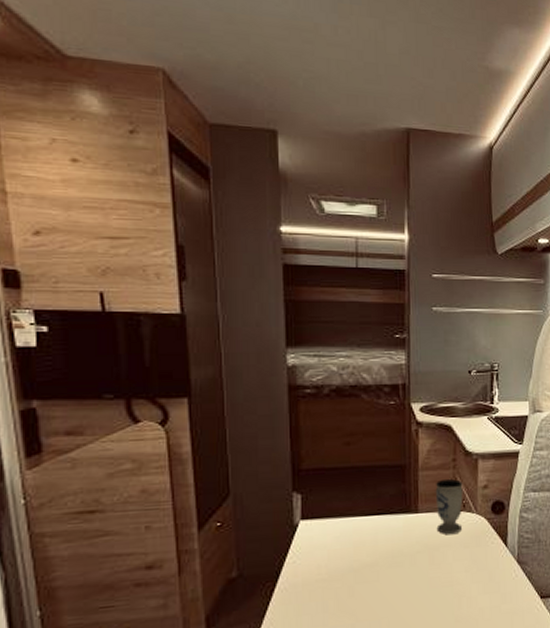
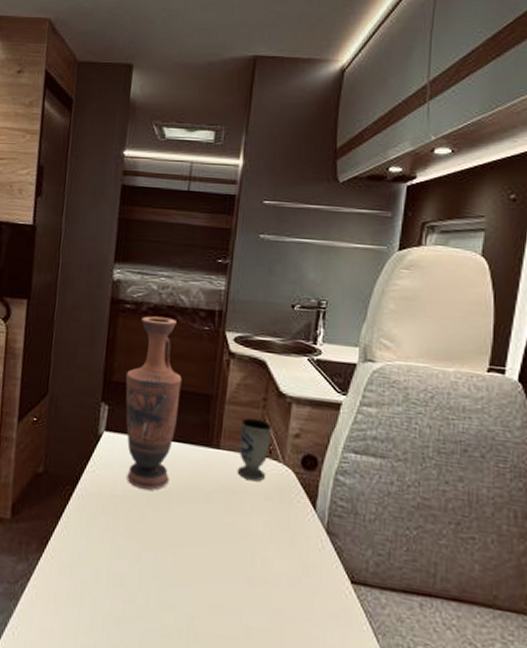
vase: none [315,397,375,567] -> present [125,316,182,491]

